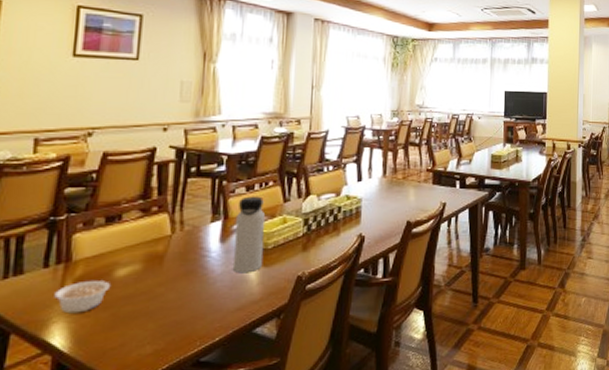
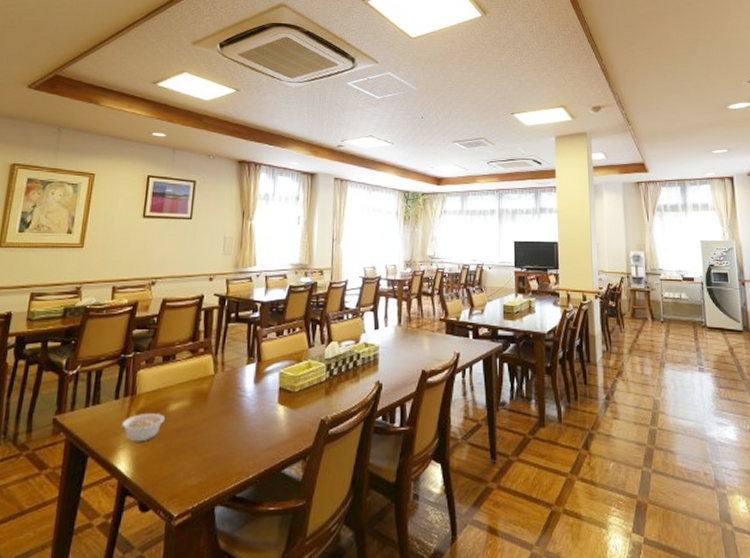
water bottle: present [232,196,266,274] -> none [264,341,293,414]

